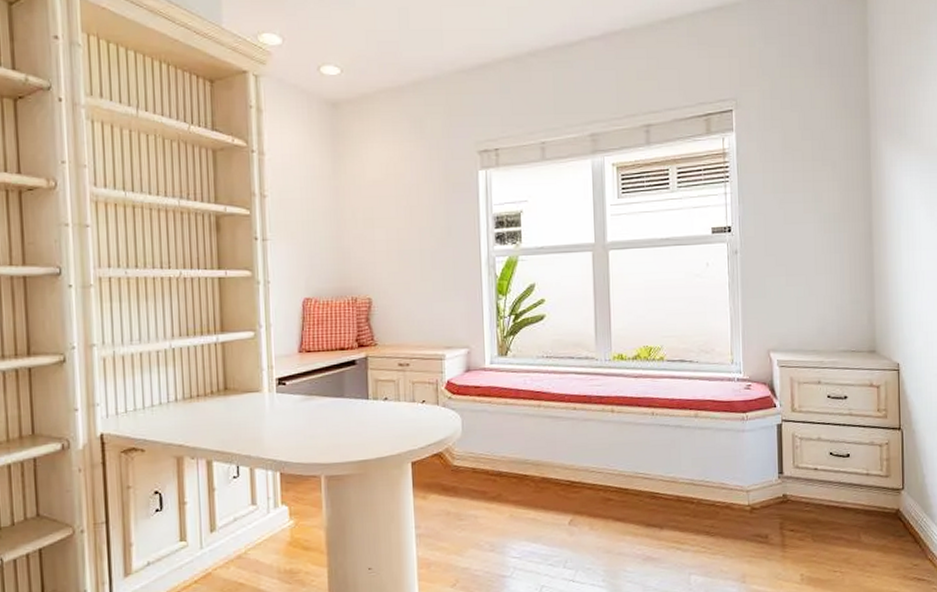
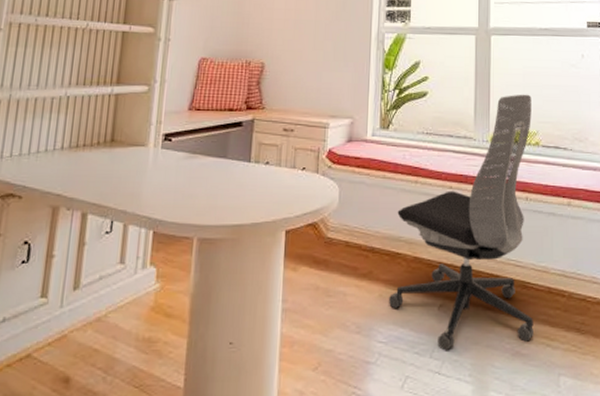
office chair: none [520,309,664,561] -> present [389,94,533,351]

